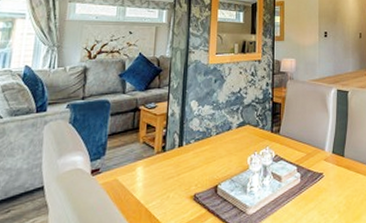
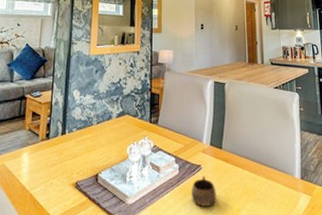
cup: none [312,183,338,214] -> present [191,175,217,207]

